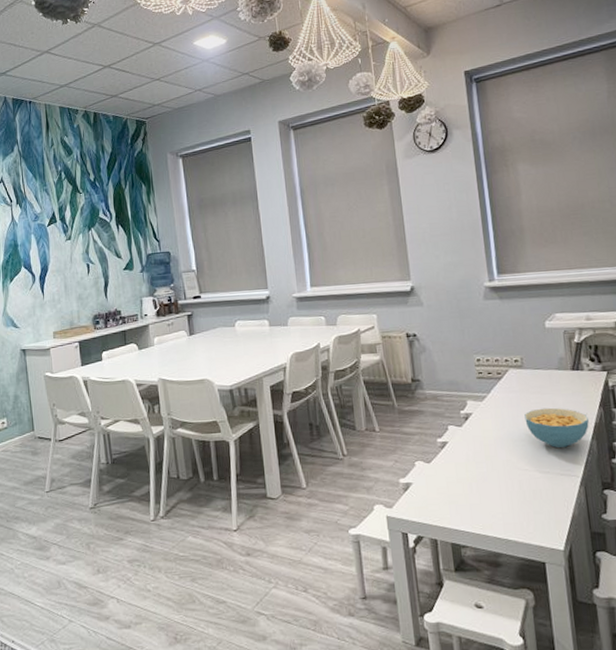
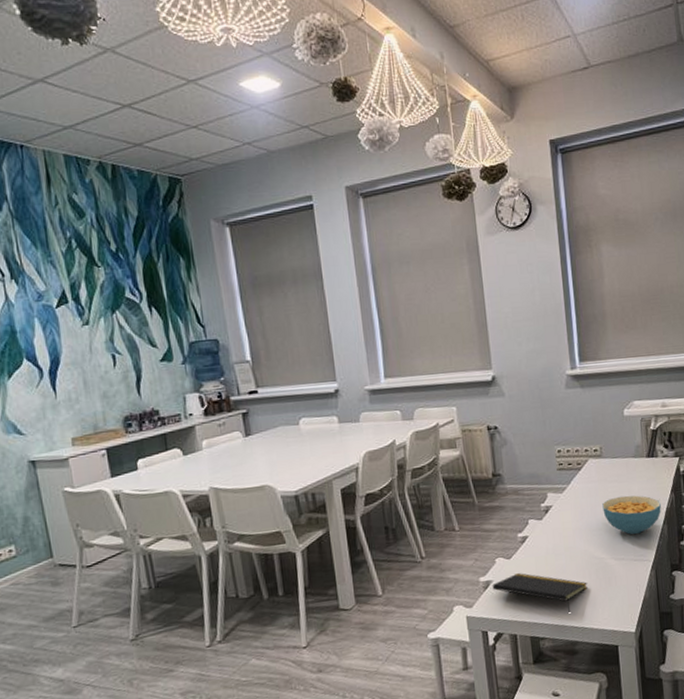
notepad: none [412,478,511,522] -> present [492,573,588,612]

